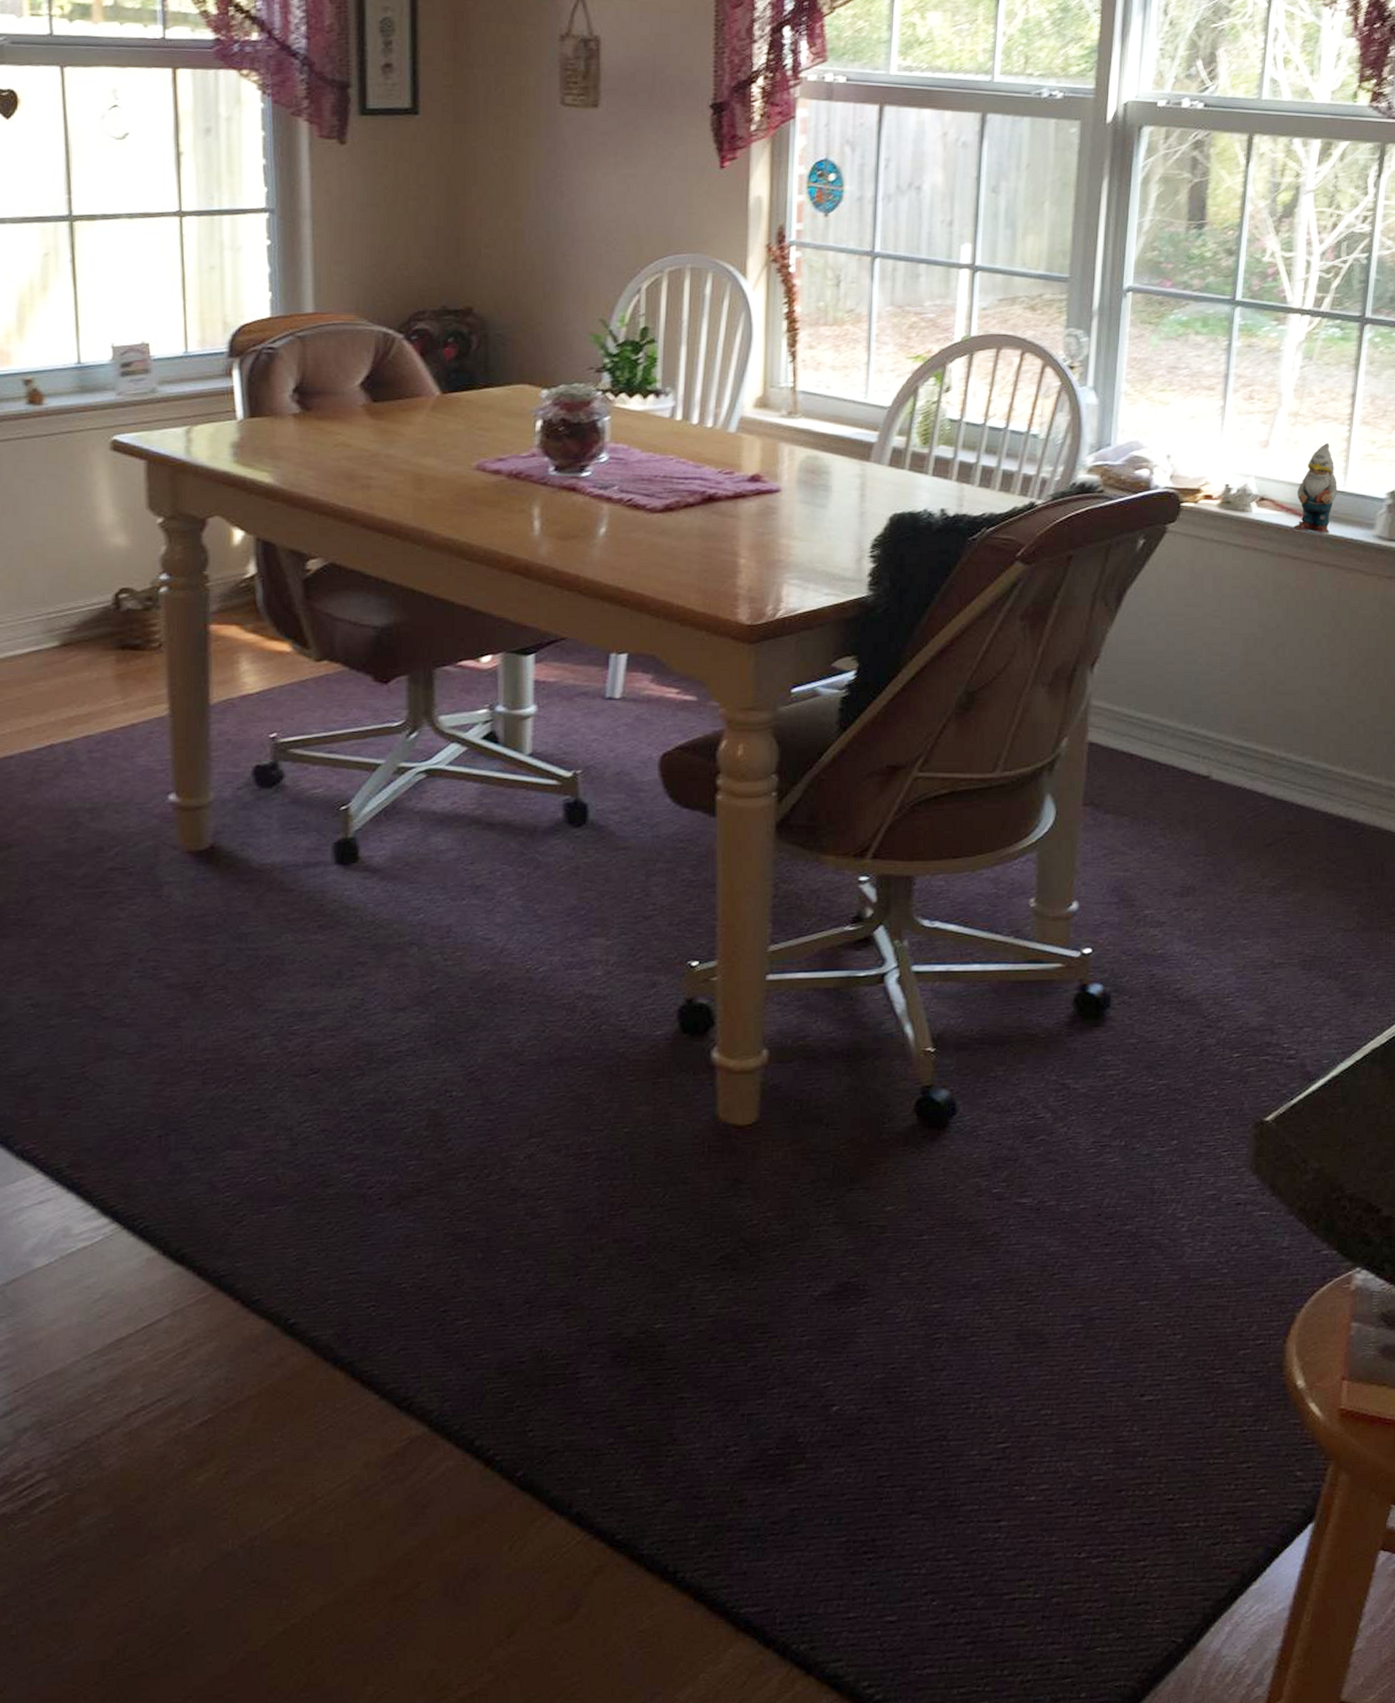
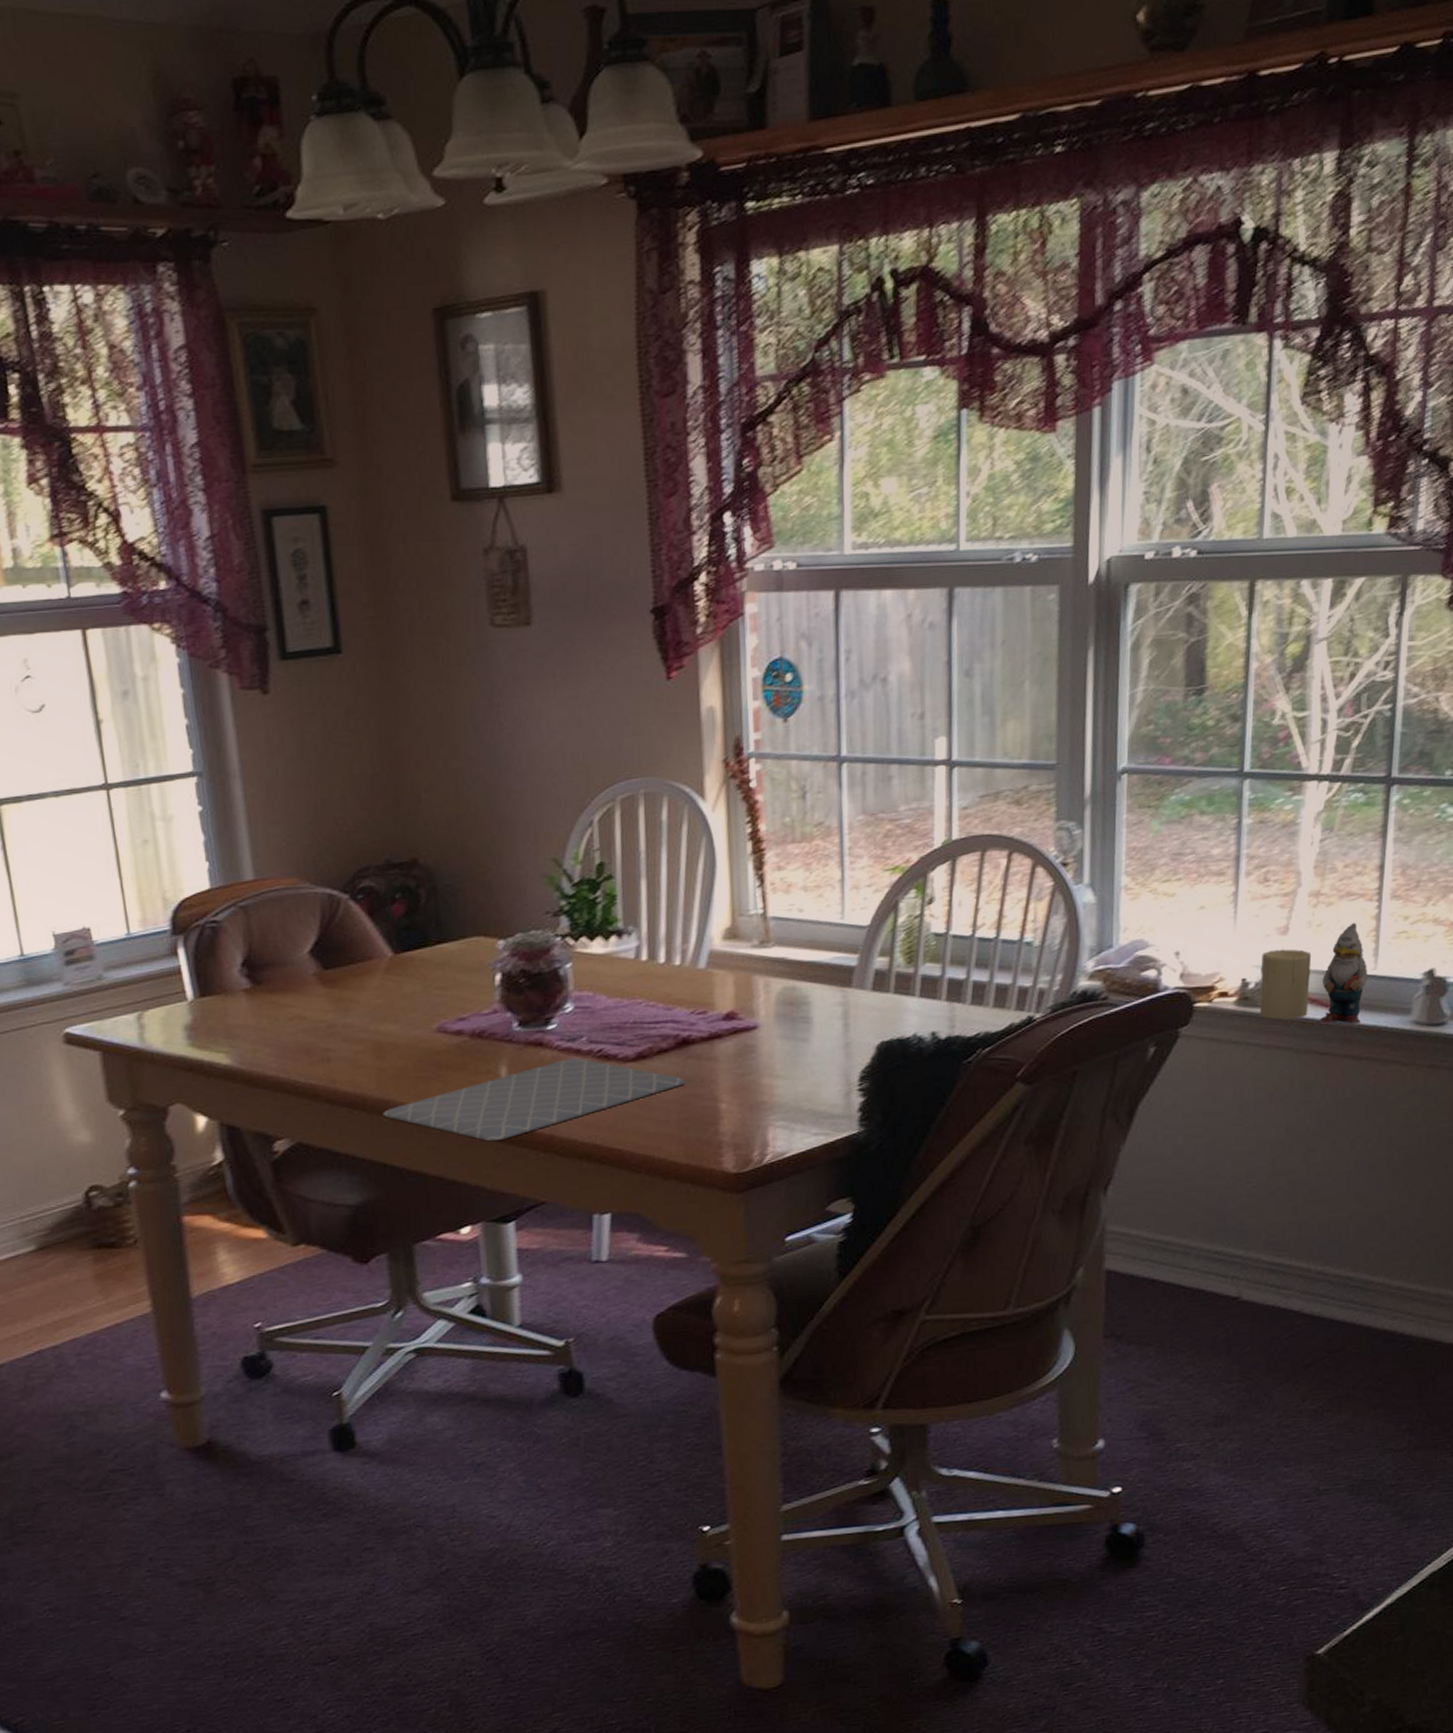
placemat: none [416,505,708,577] -> present [383,1058,685,1142]
candle: none [1239,460,1289,525] -> present [1259,949,1312,1020]

